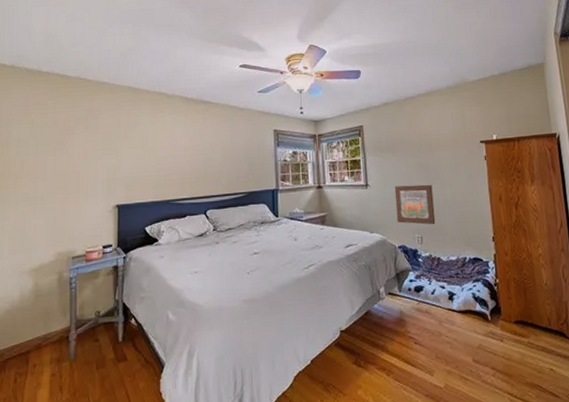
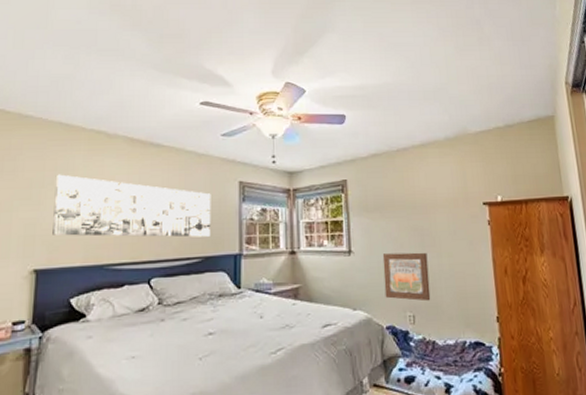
wall art: none [128,129,253,178] -> present [52,174,211,237]

